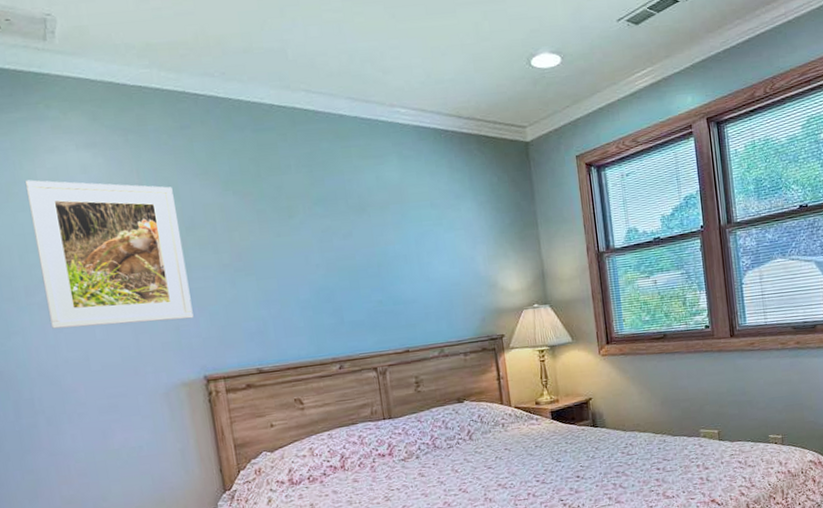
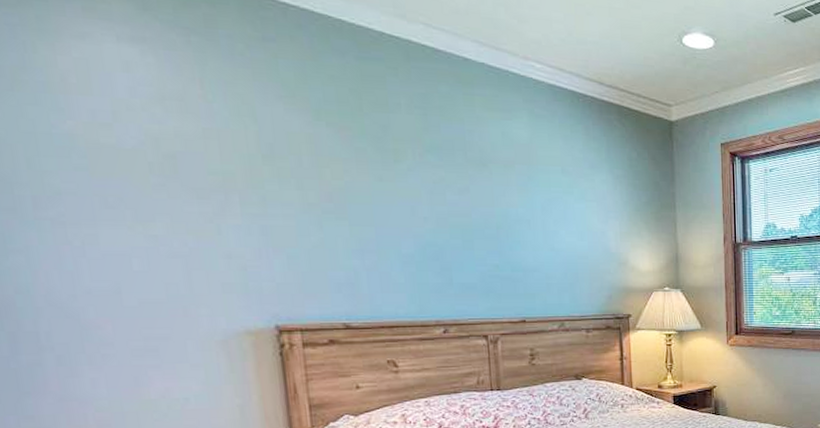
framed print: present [24,179,194,329] -> none [39,67,266,259]

